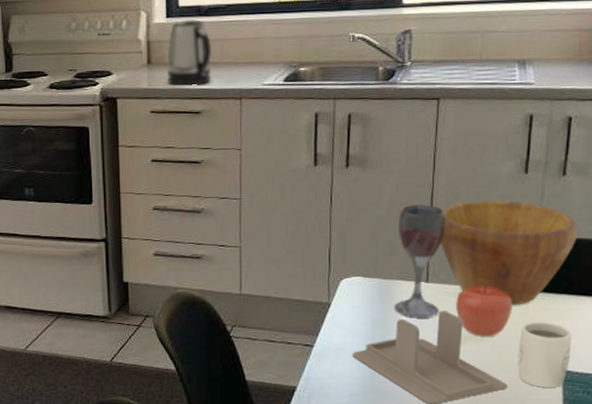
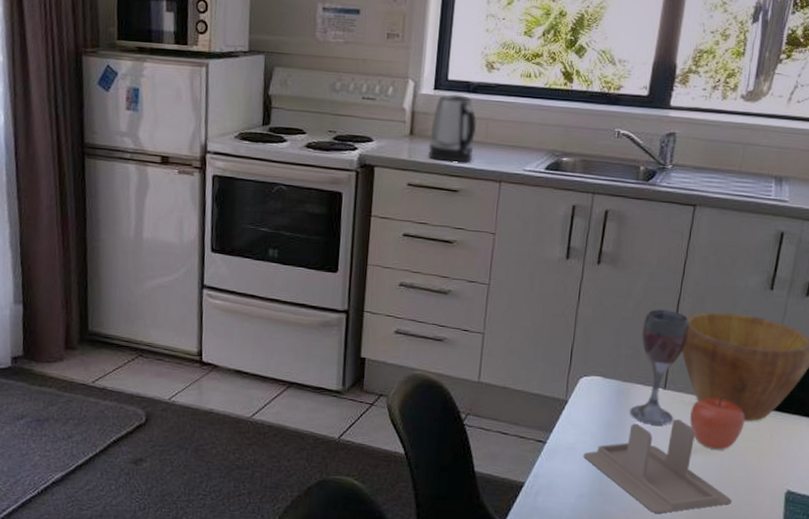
mug: present [518,321,571,388] -> none [743,439,798,507]

